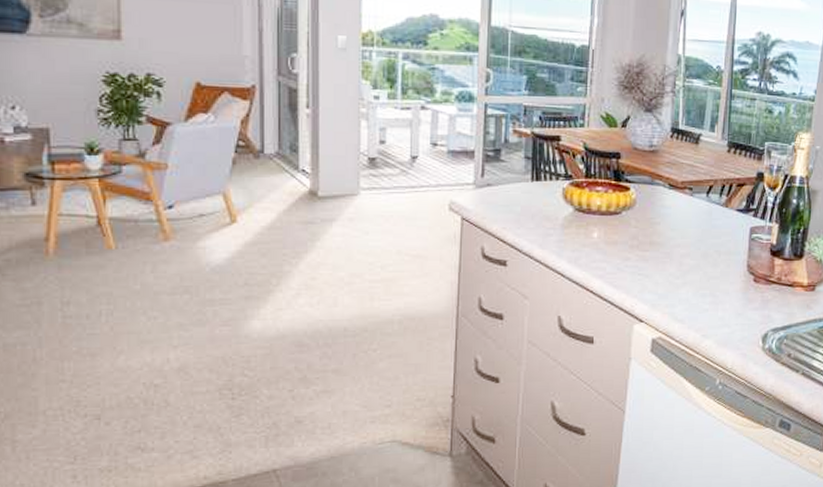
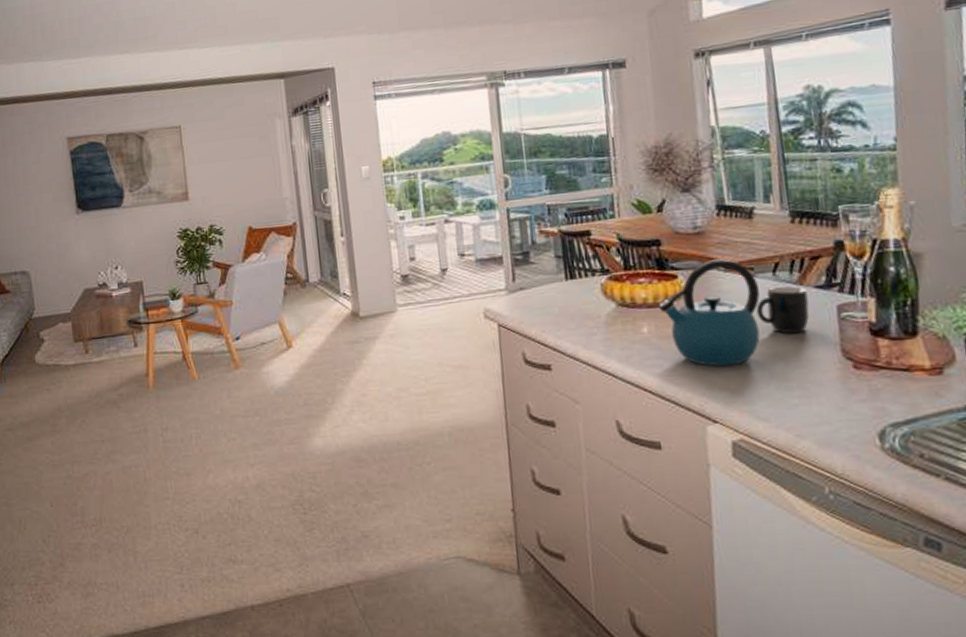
kettle: none [609,177,694,273] -> present [658,259,760,367]
mug: none [689,206,730,249] -> present [756,285,810,334]

